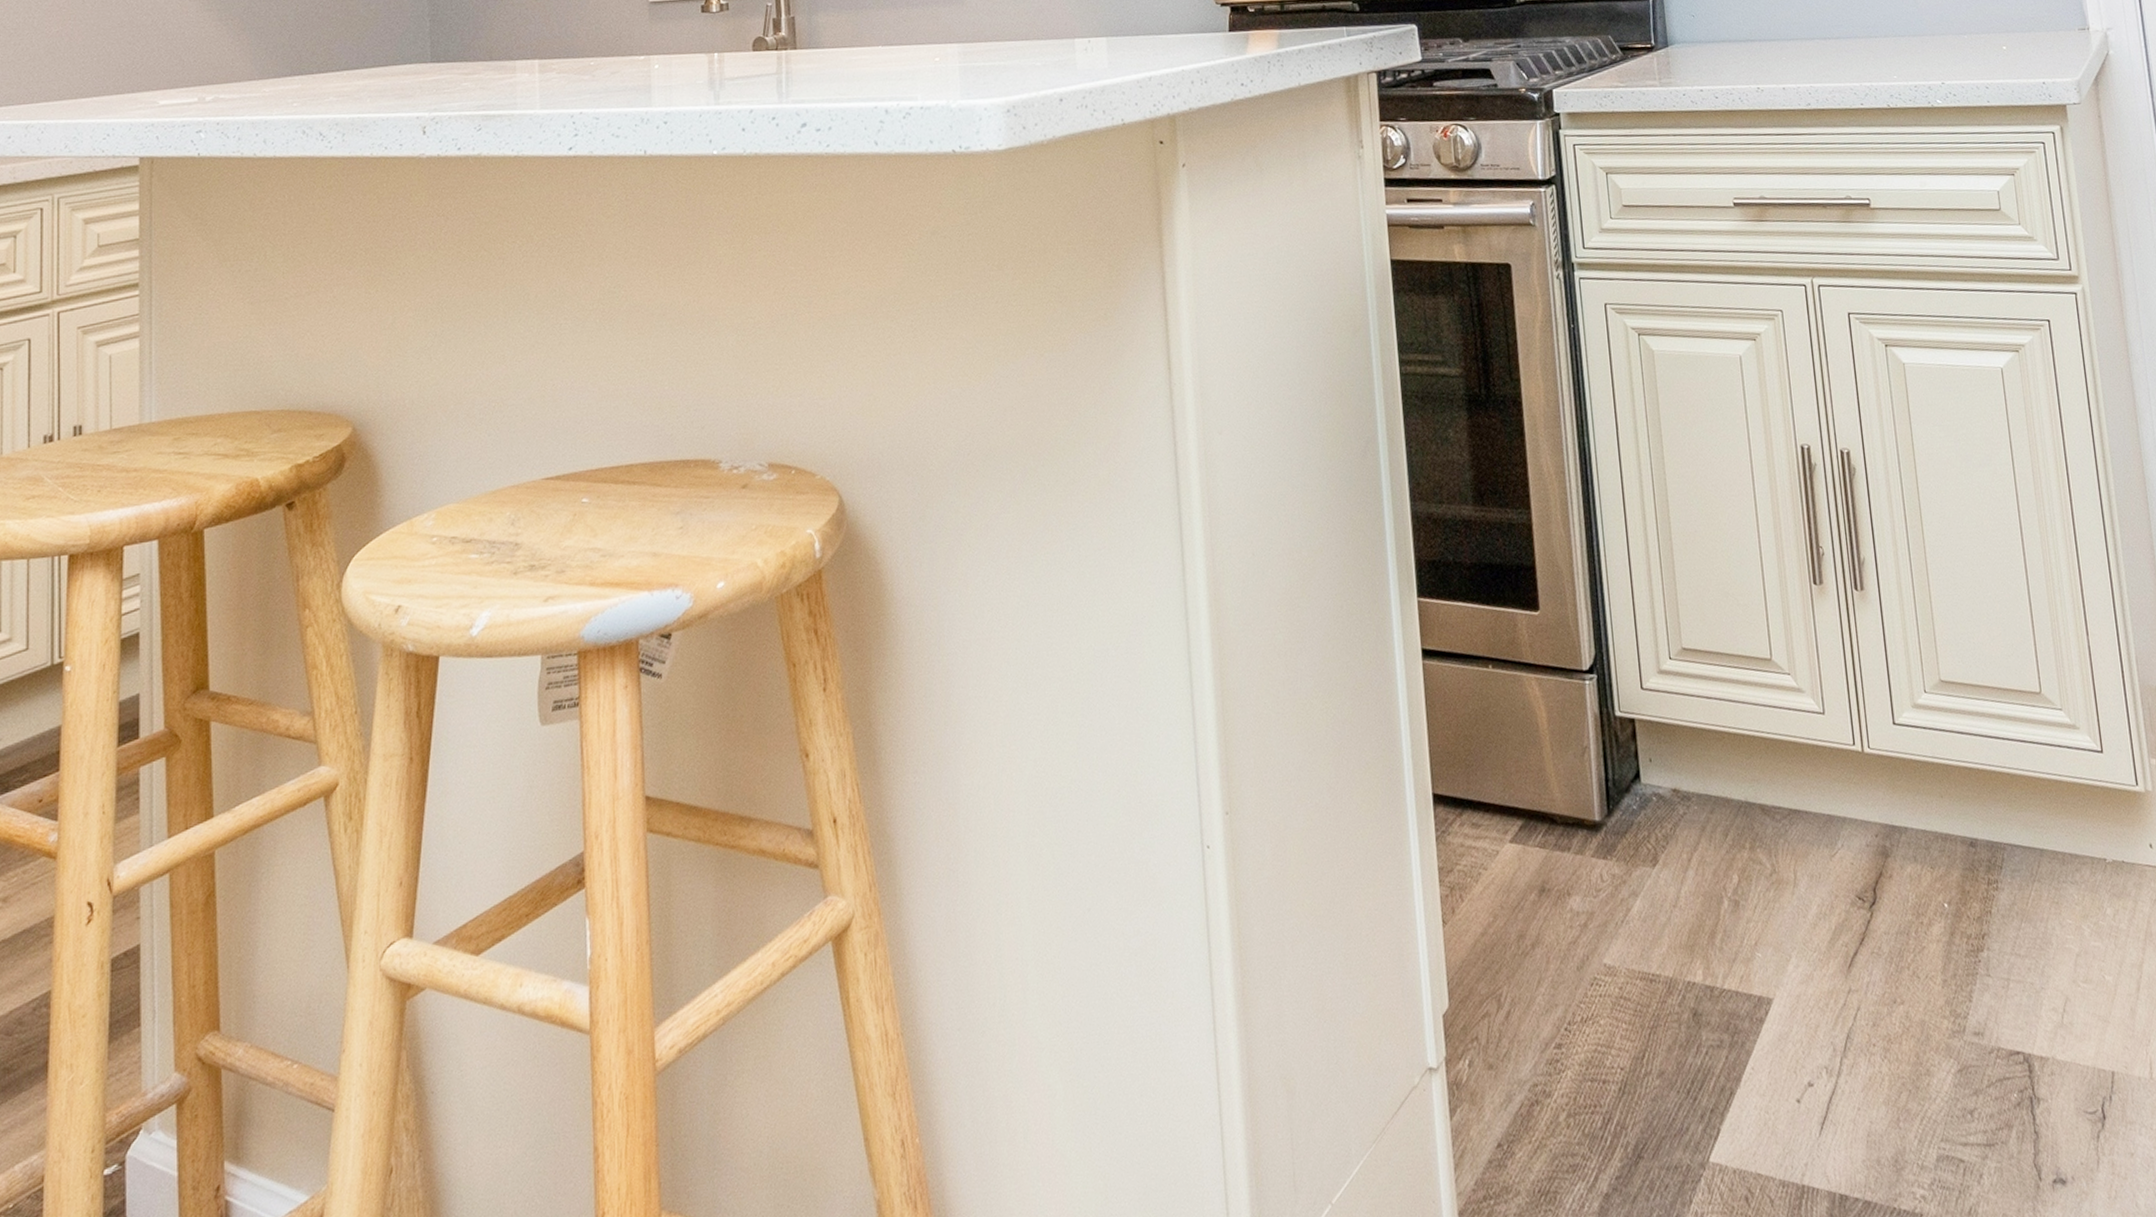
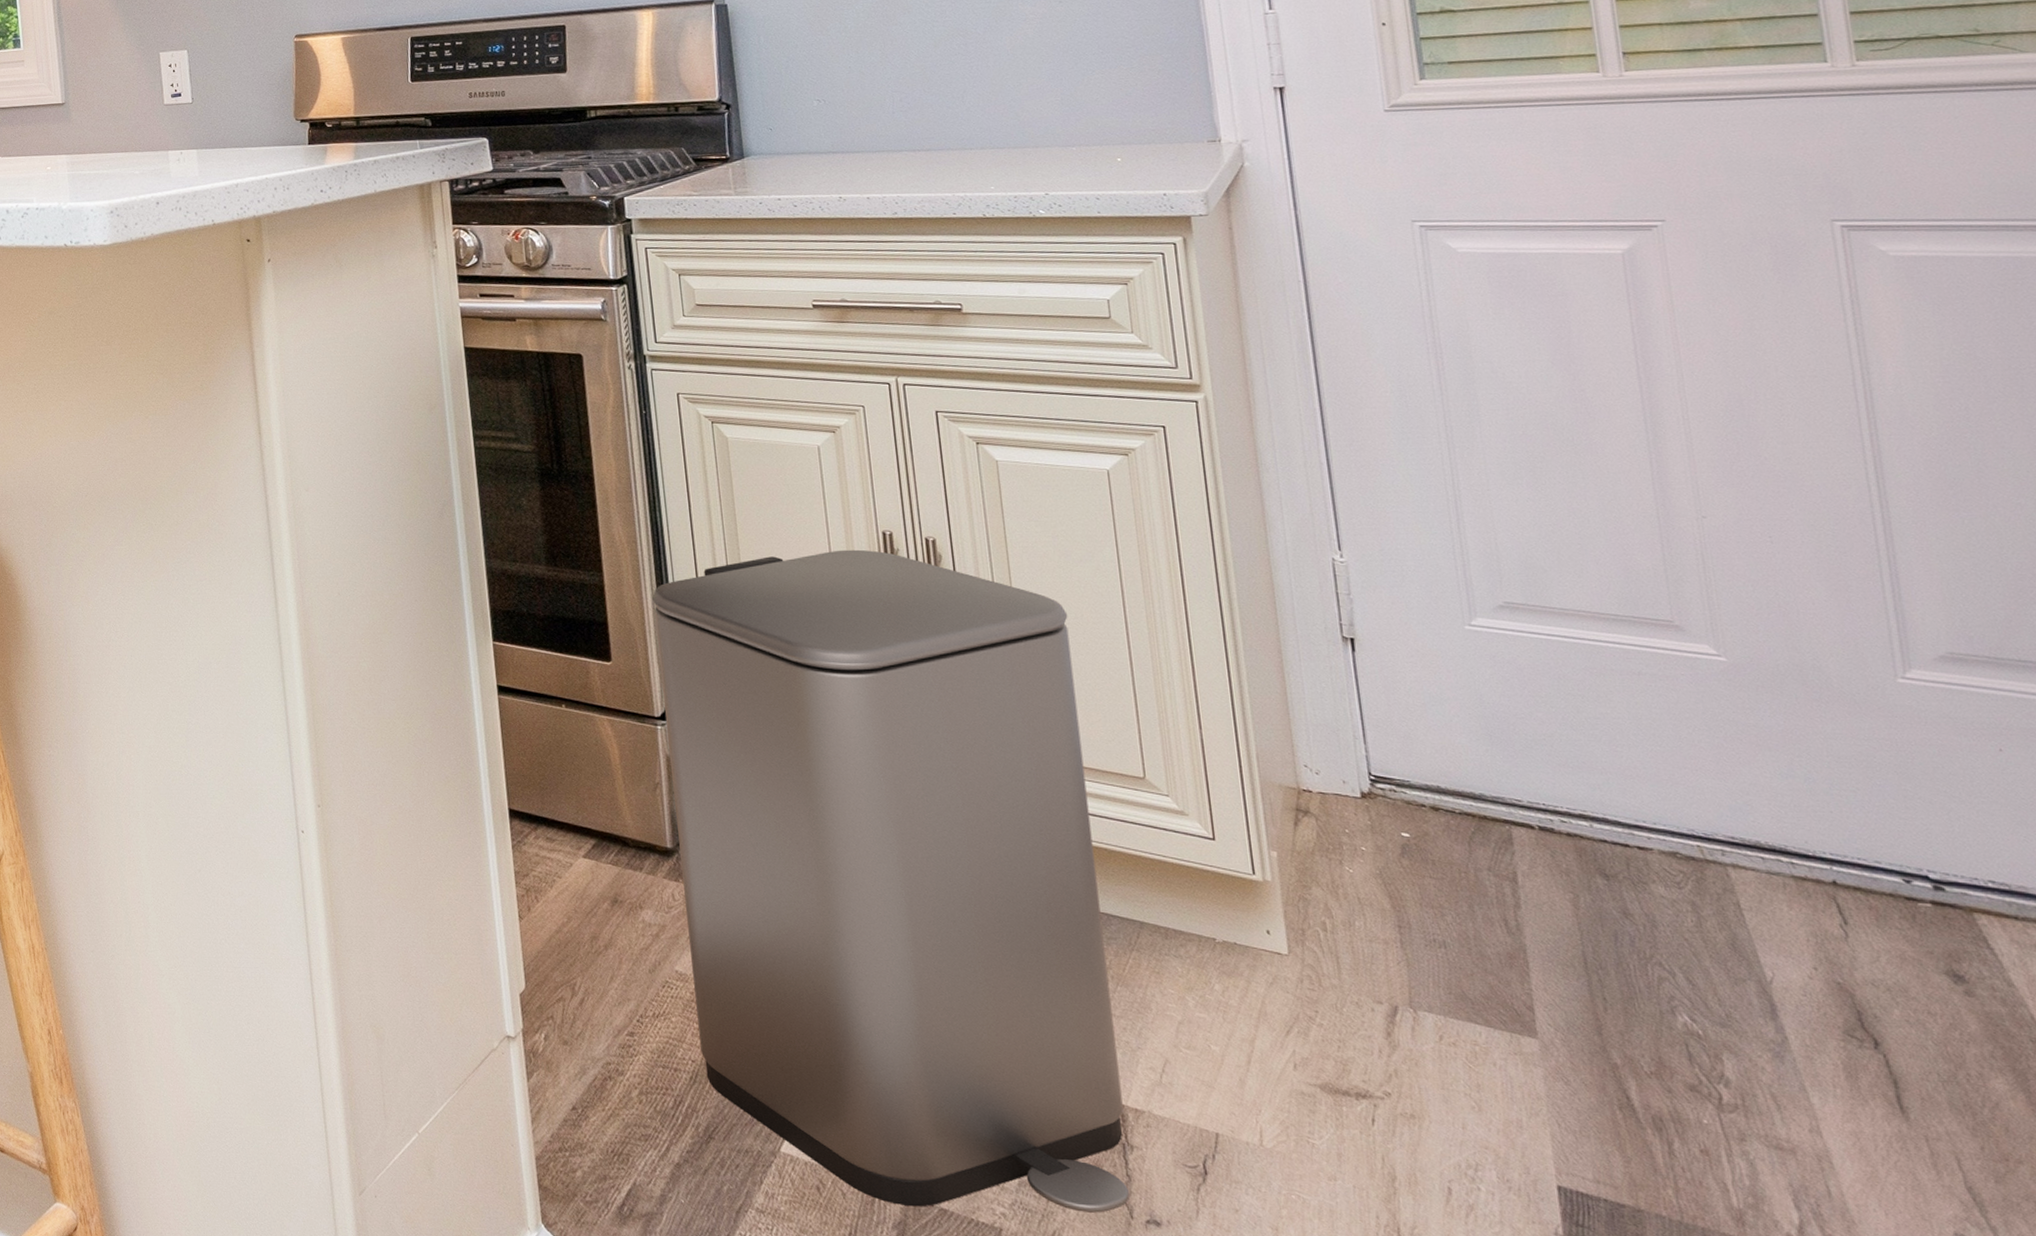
pedal bin: none [1580,466,2038,1204] -> present [652,549,1130,1213]

